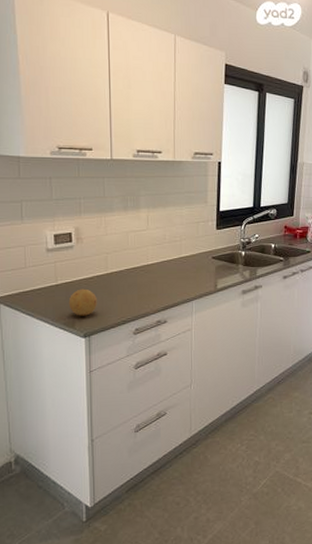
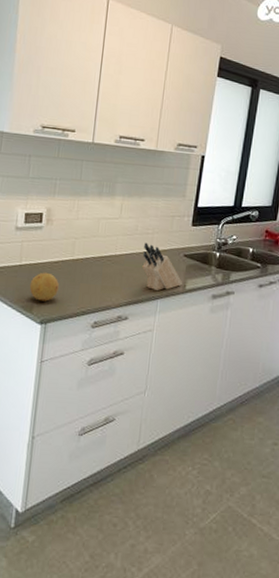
knife block: none [174,250,213,293] -> present [142,242,182,290]

